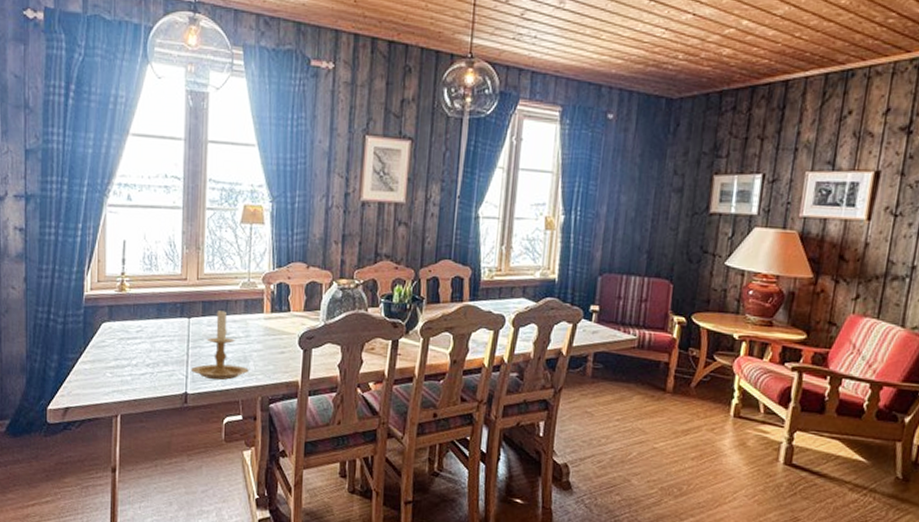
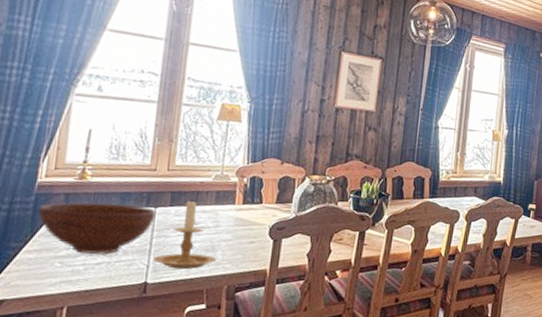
fruit bowl: none [88,314,190,365] -> present [39,202,156,255]

